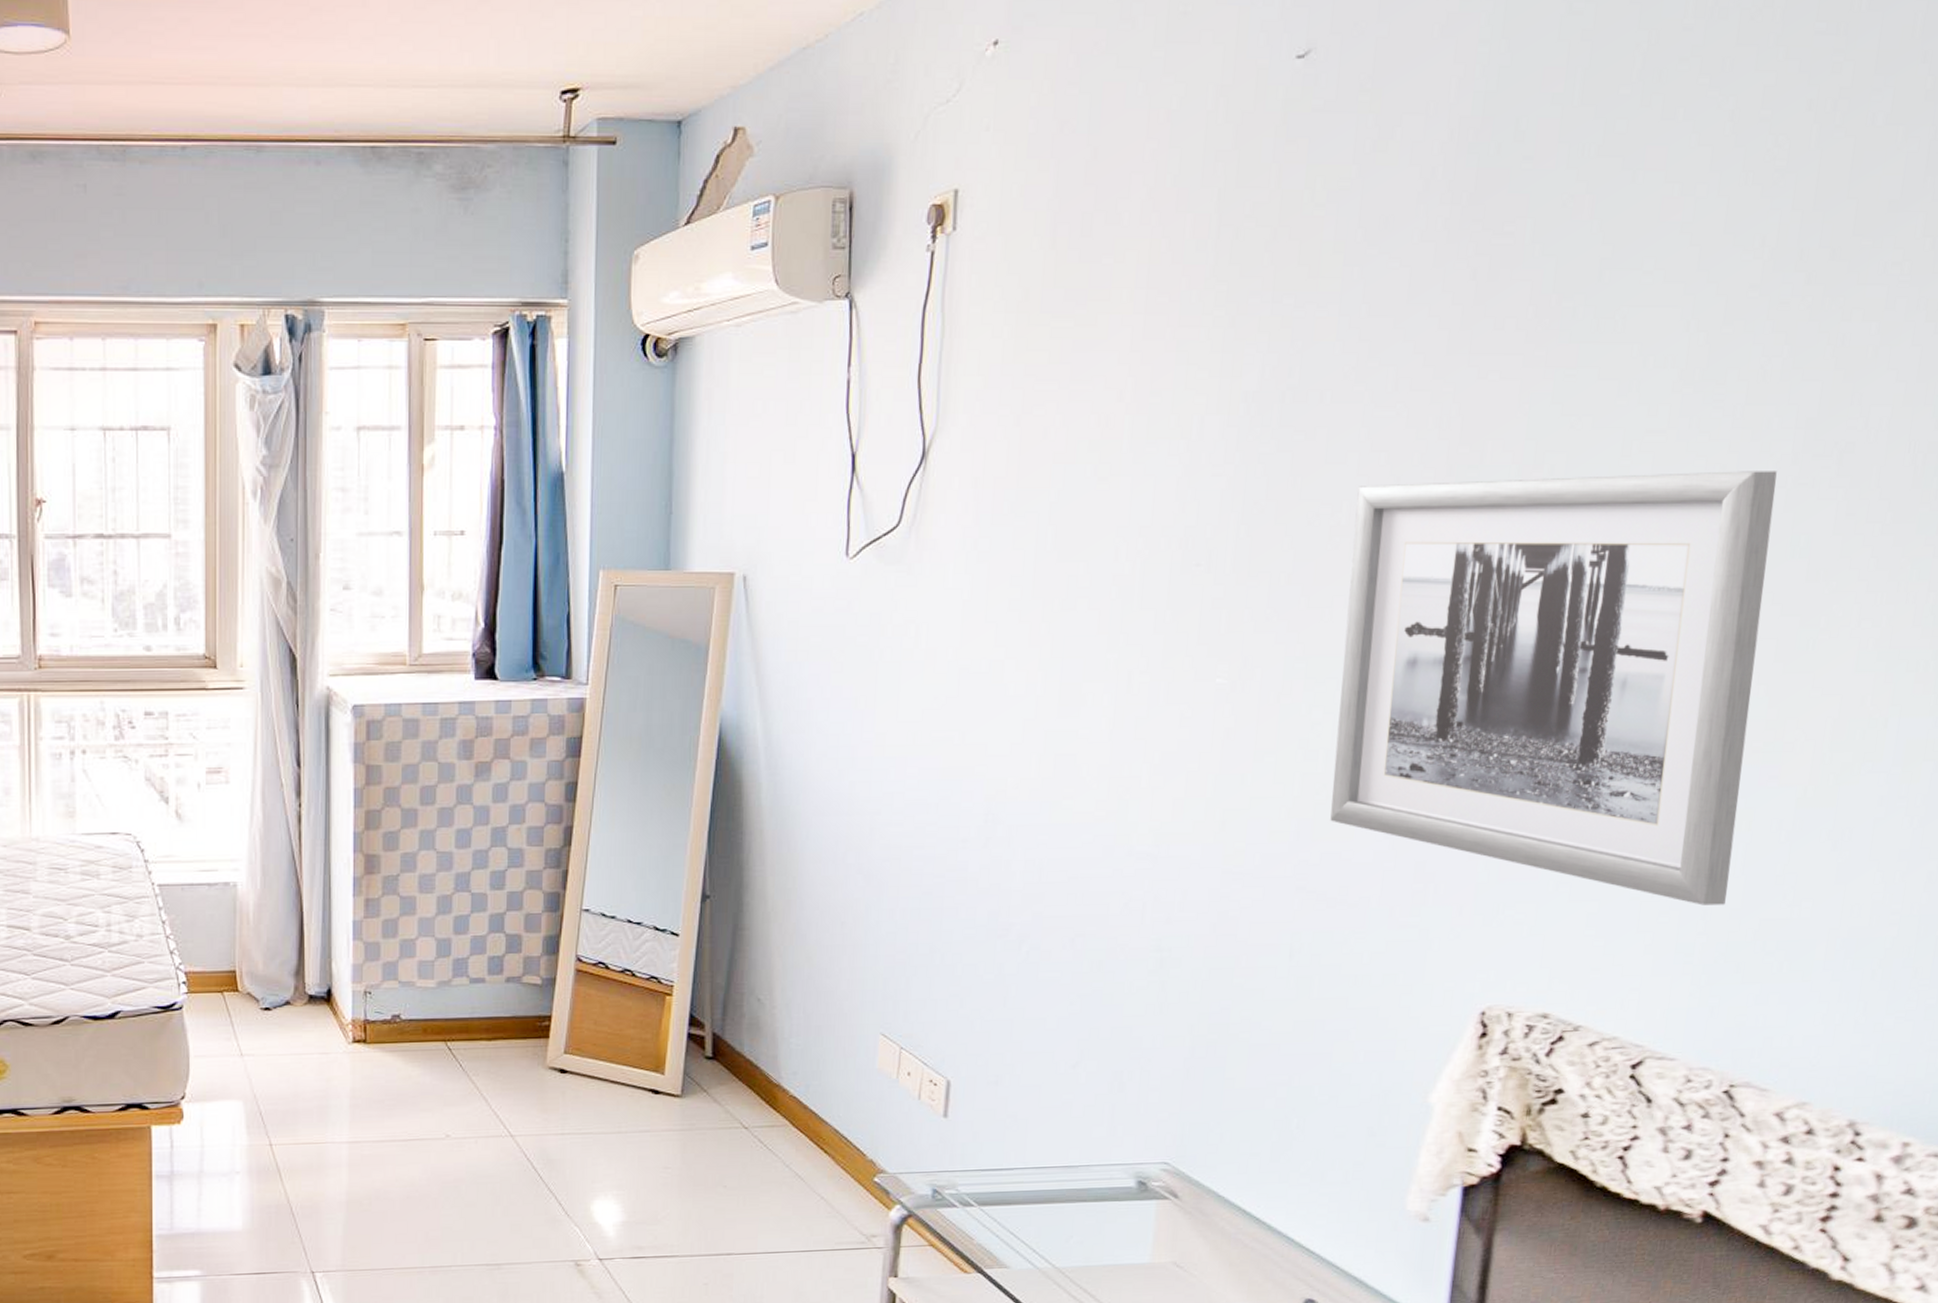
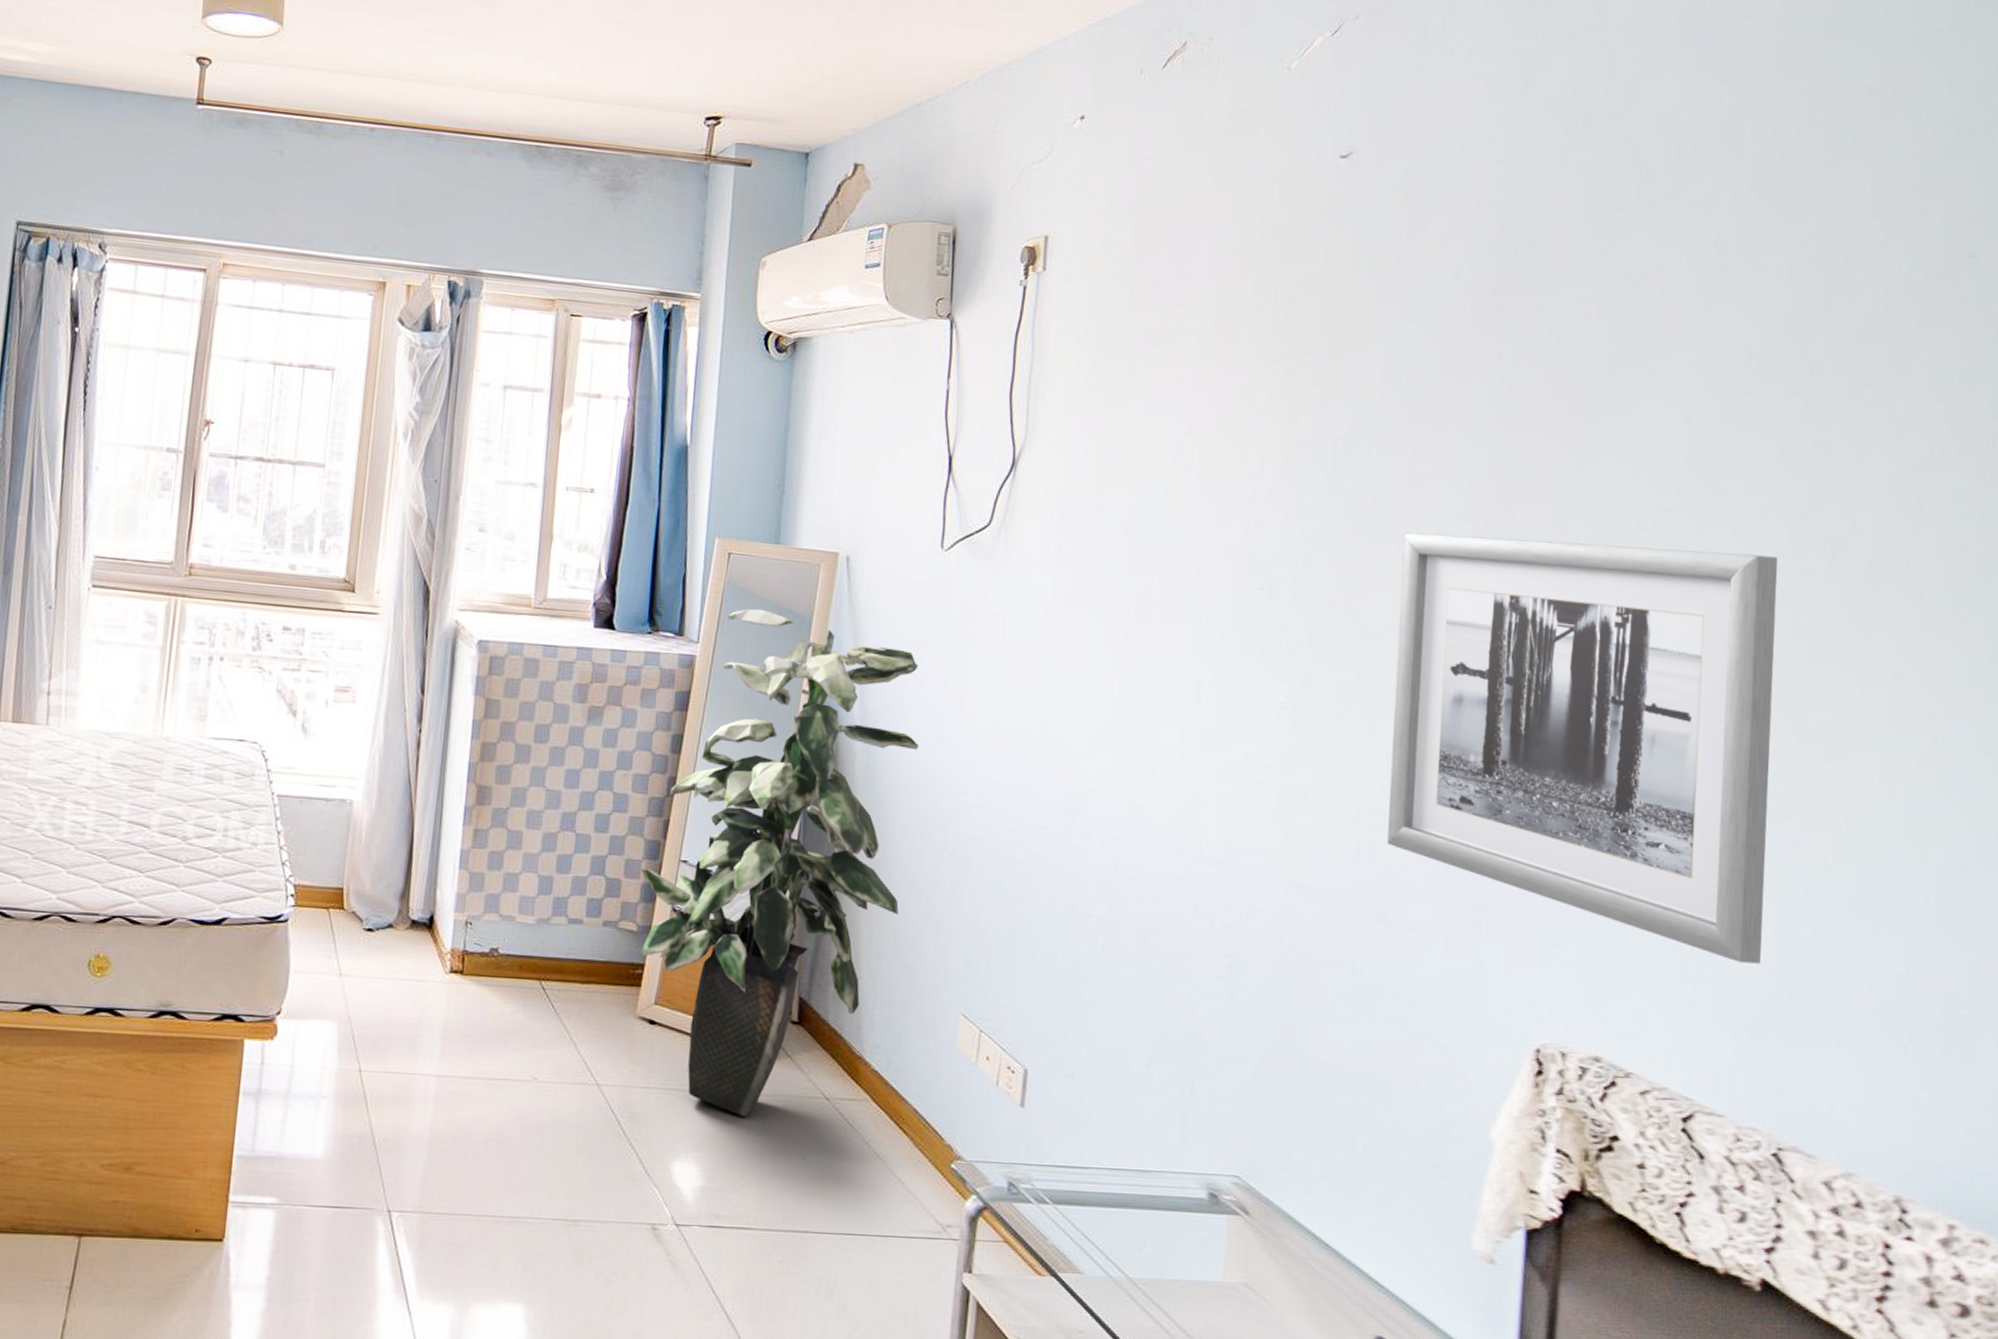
indoor plant: none [541,642,828,1153] -> present [640,608,919,1118]

